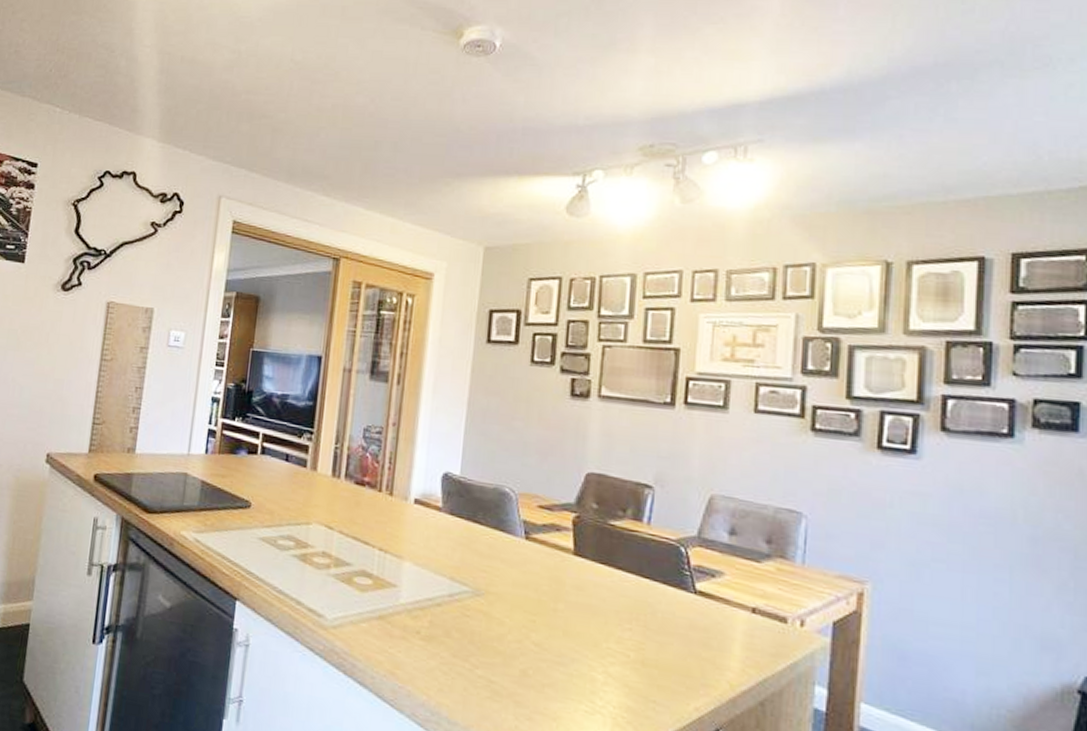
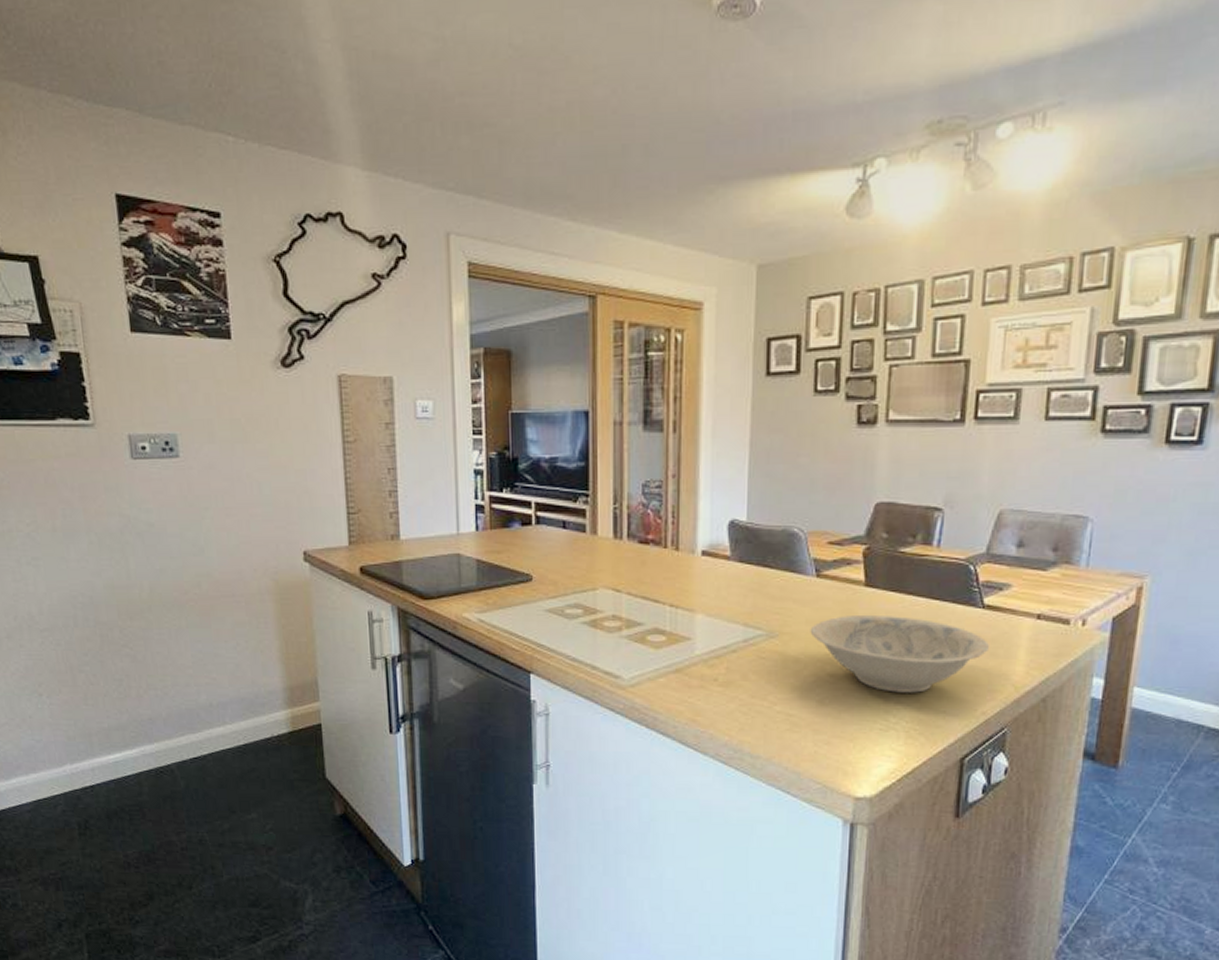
bowl: none [516,582,701,677] -> present [810,614,989,693]

